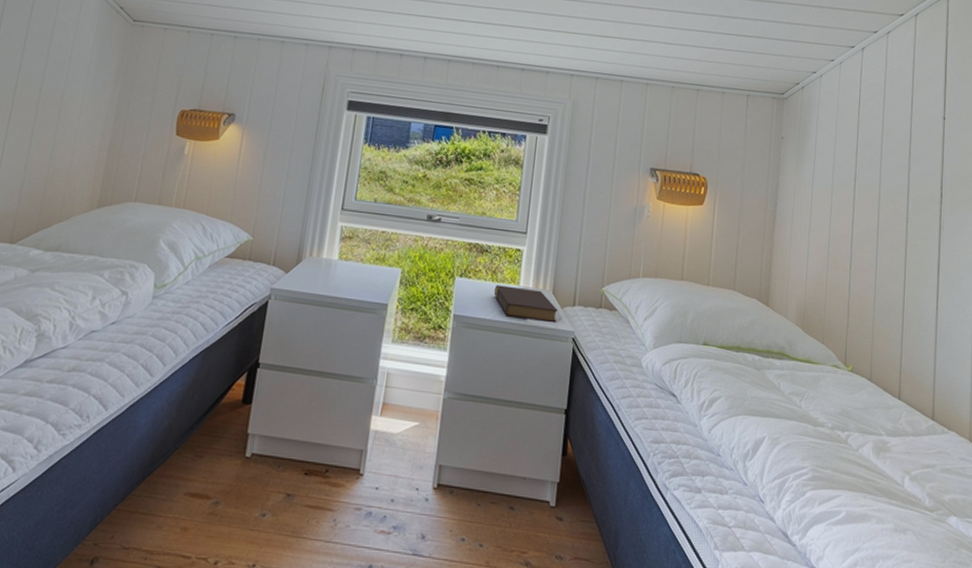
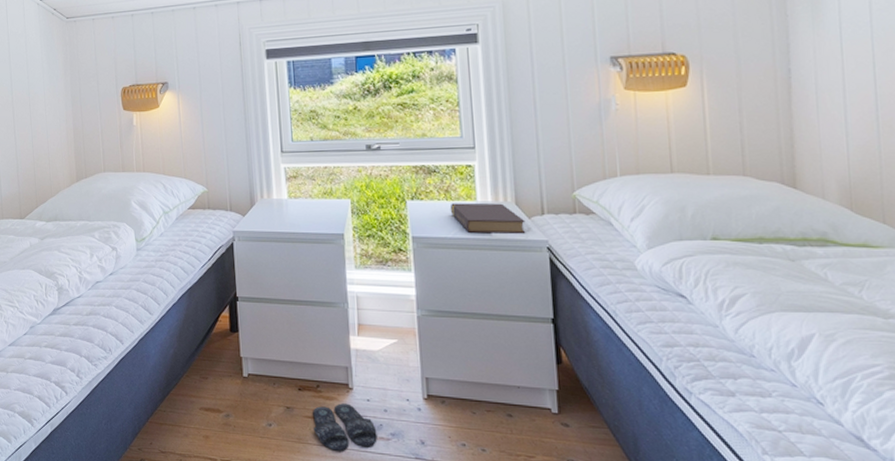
slippers: none [311,491,379,547] -> present [313,403,377,451]

